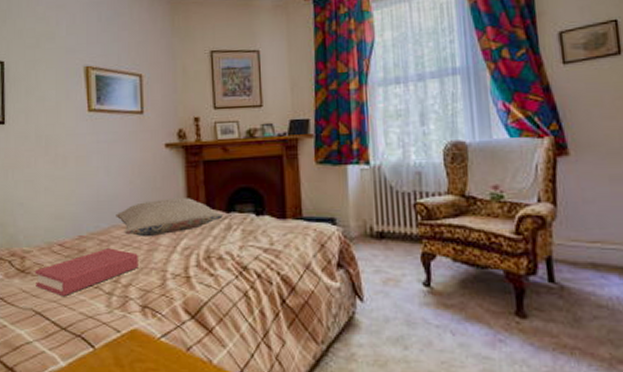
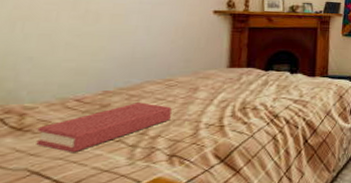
pillow: present [116,198,224,237] -> none [151,58,263,92]

